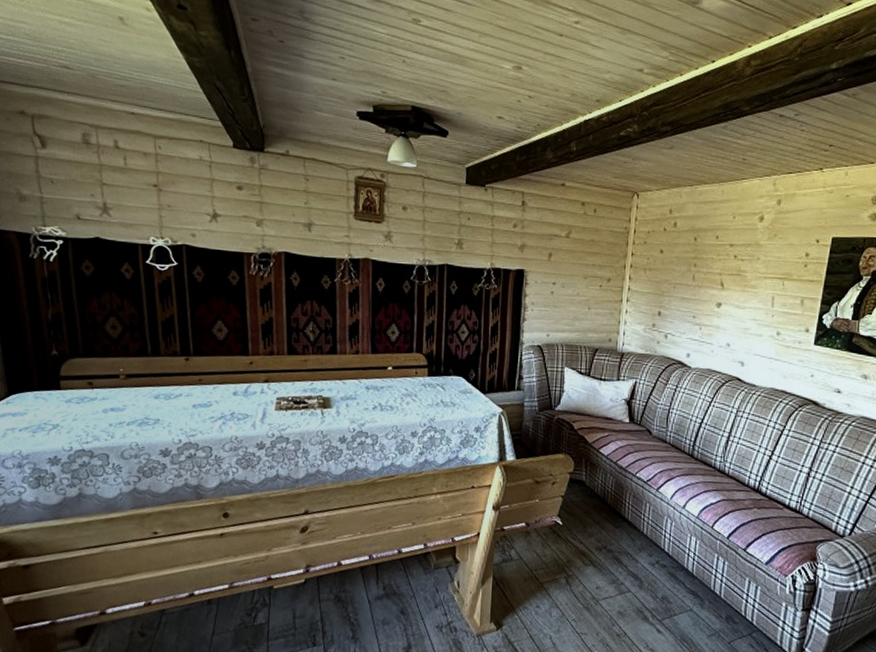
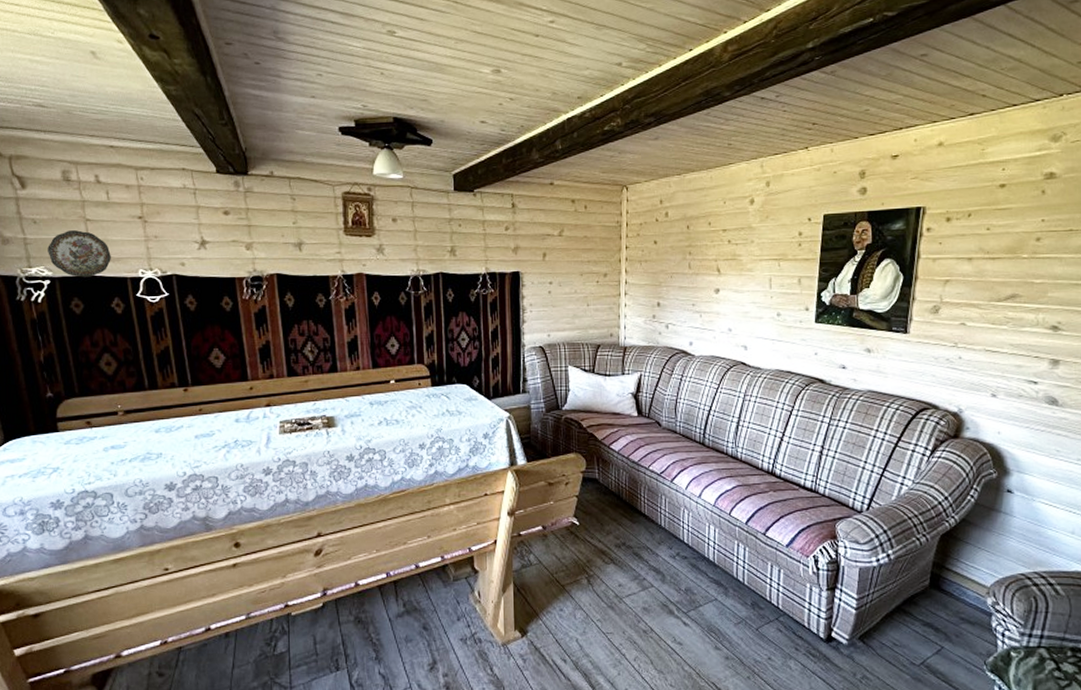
decorative plate: none [63,193,124,241] -> present [48,230,111,278]

